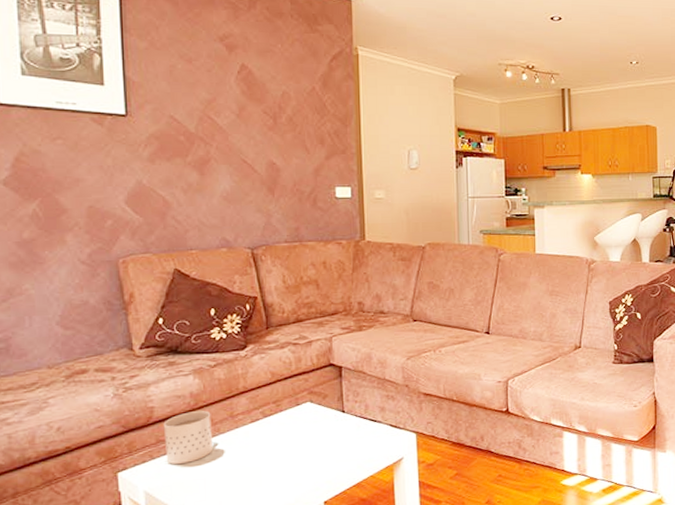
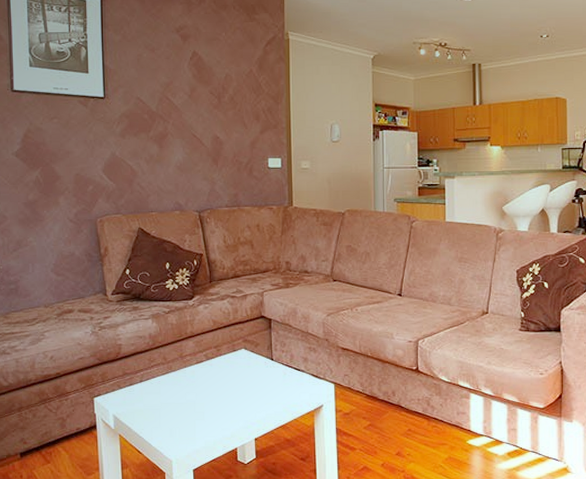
mug: present [163,410,214,465] -> none [128,350,167,395]

